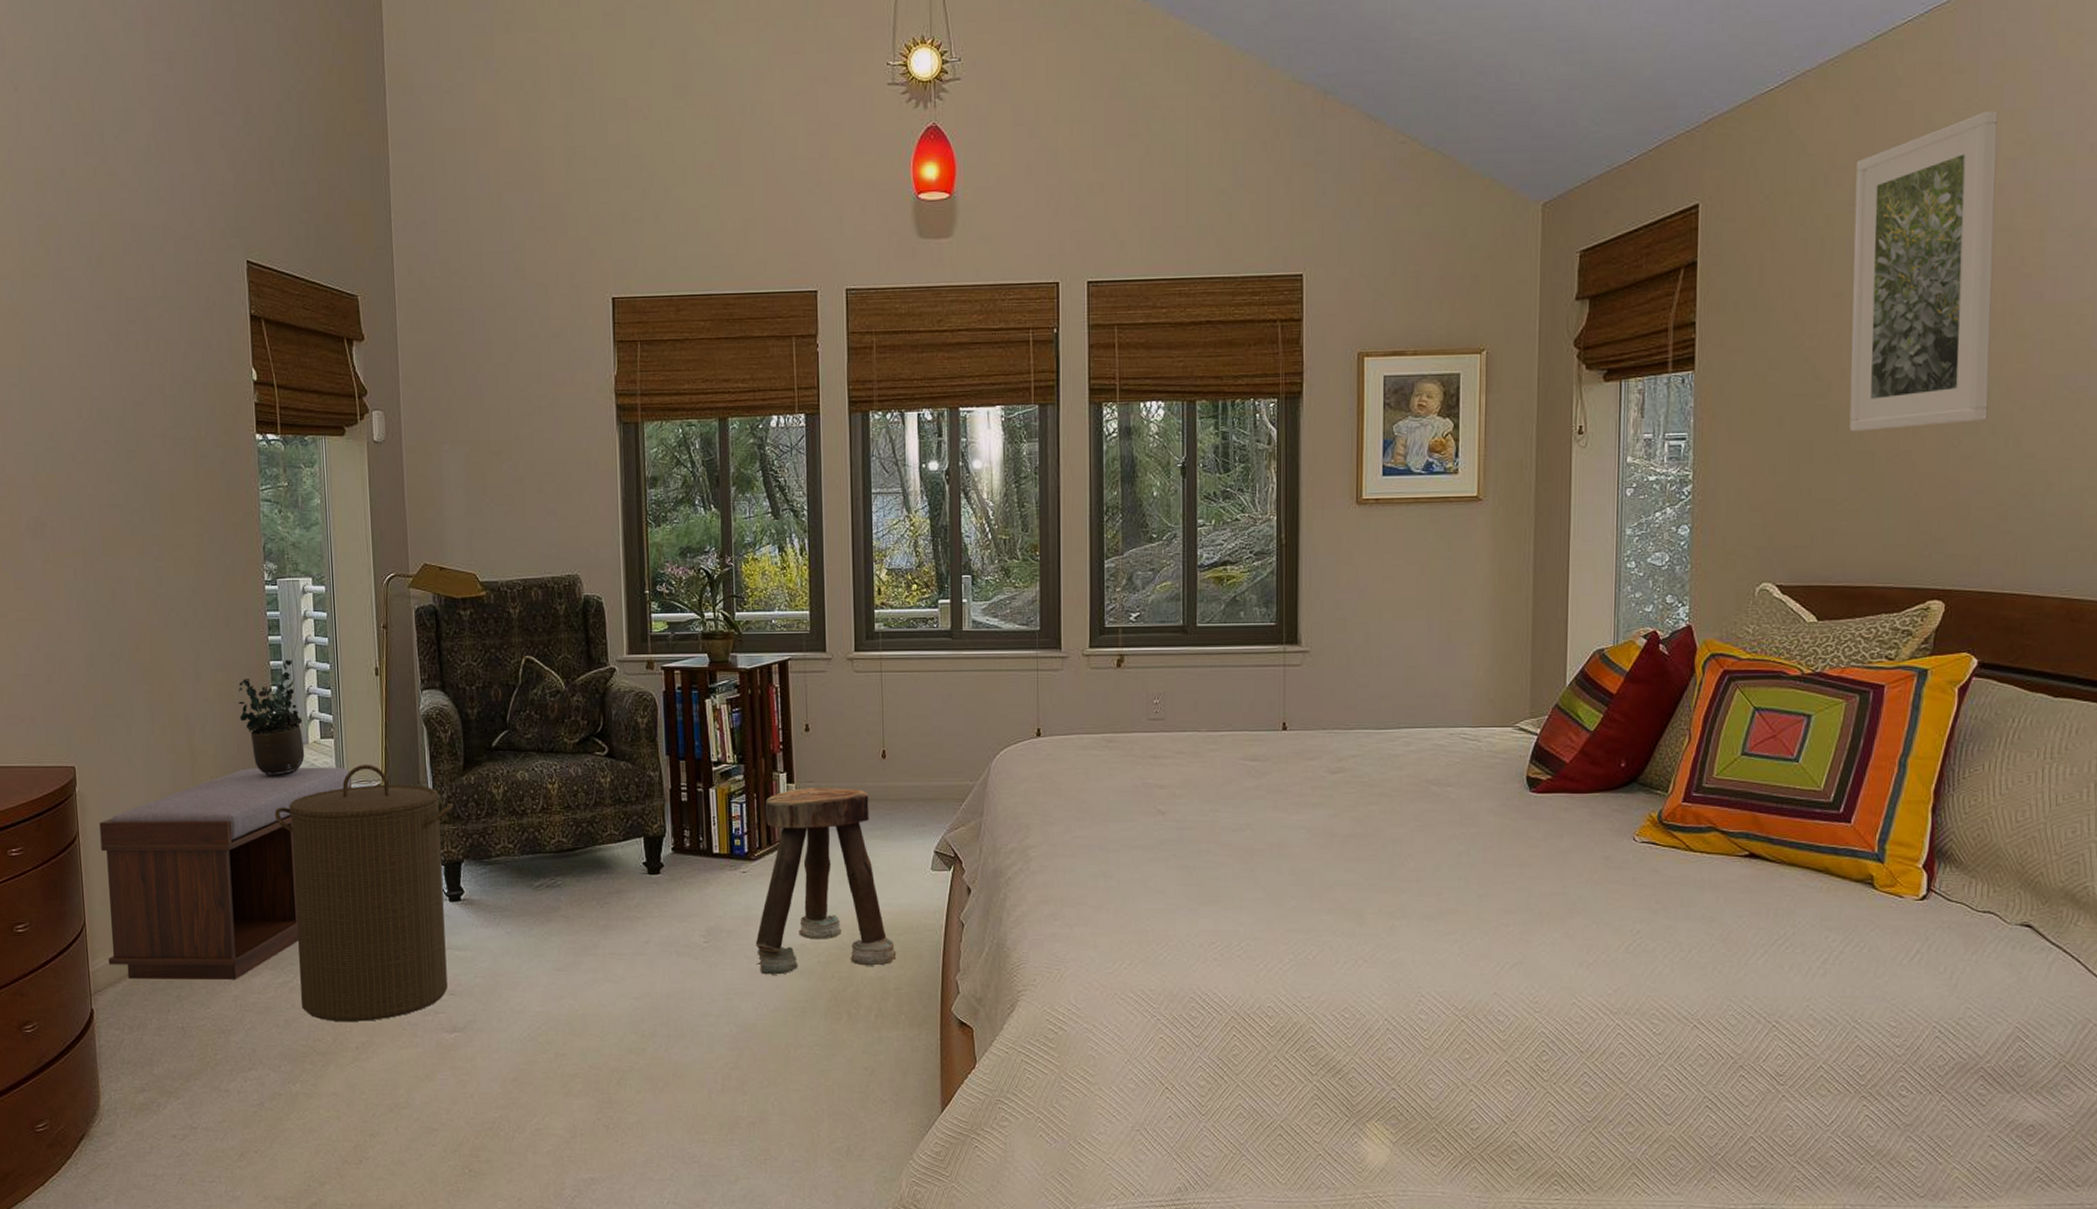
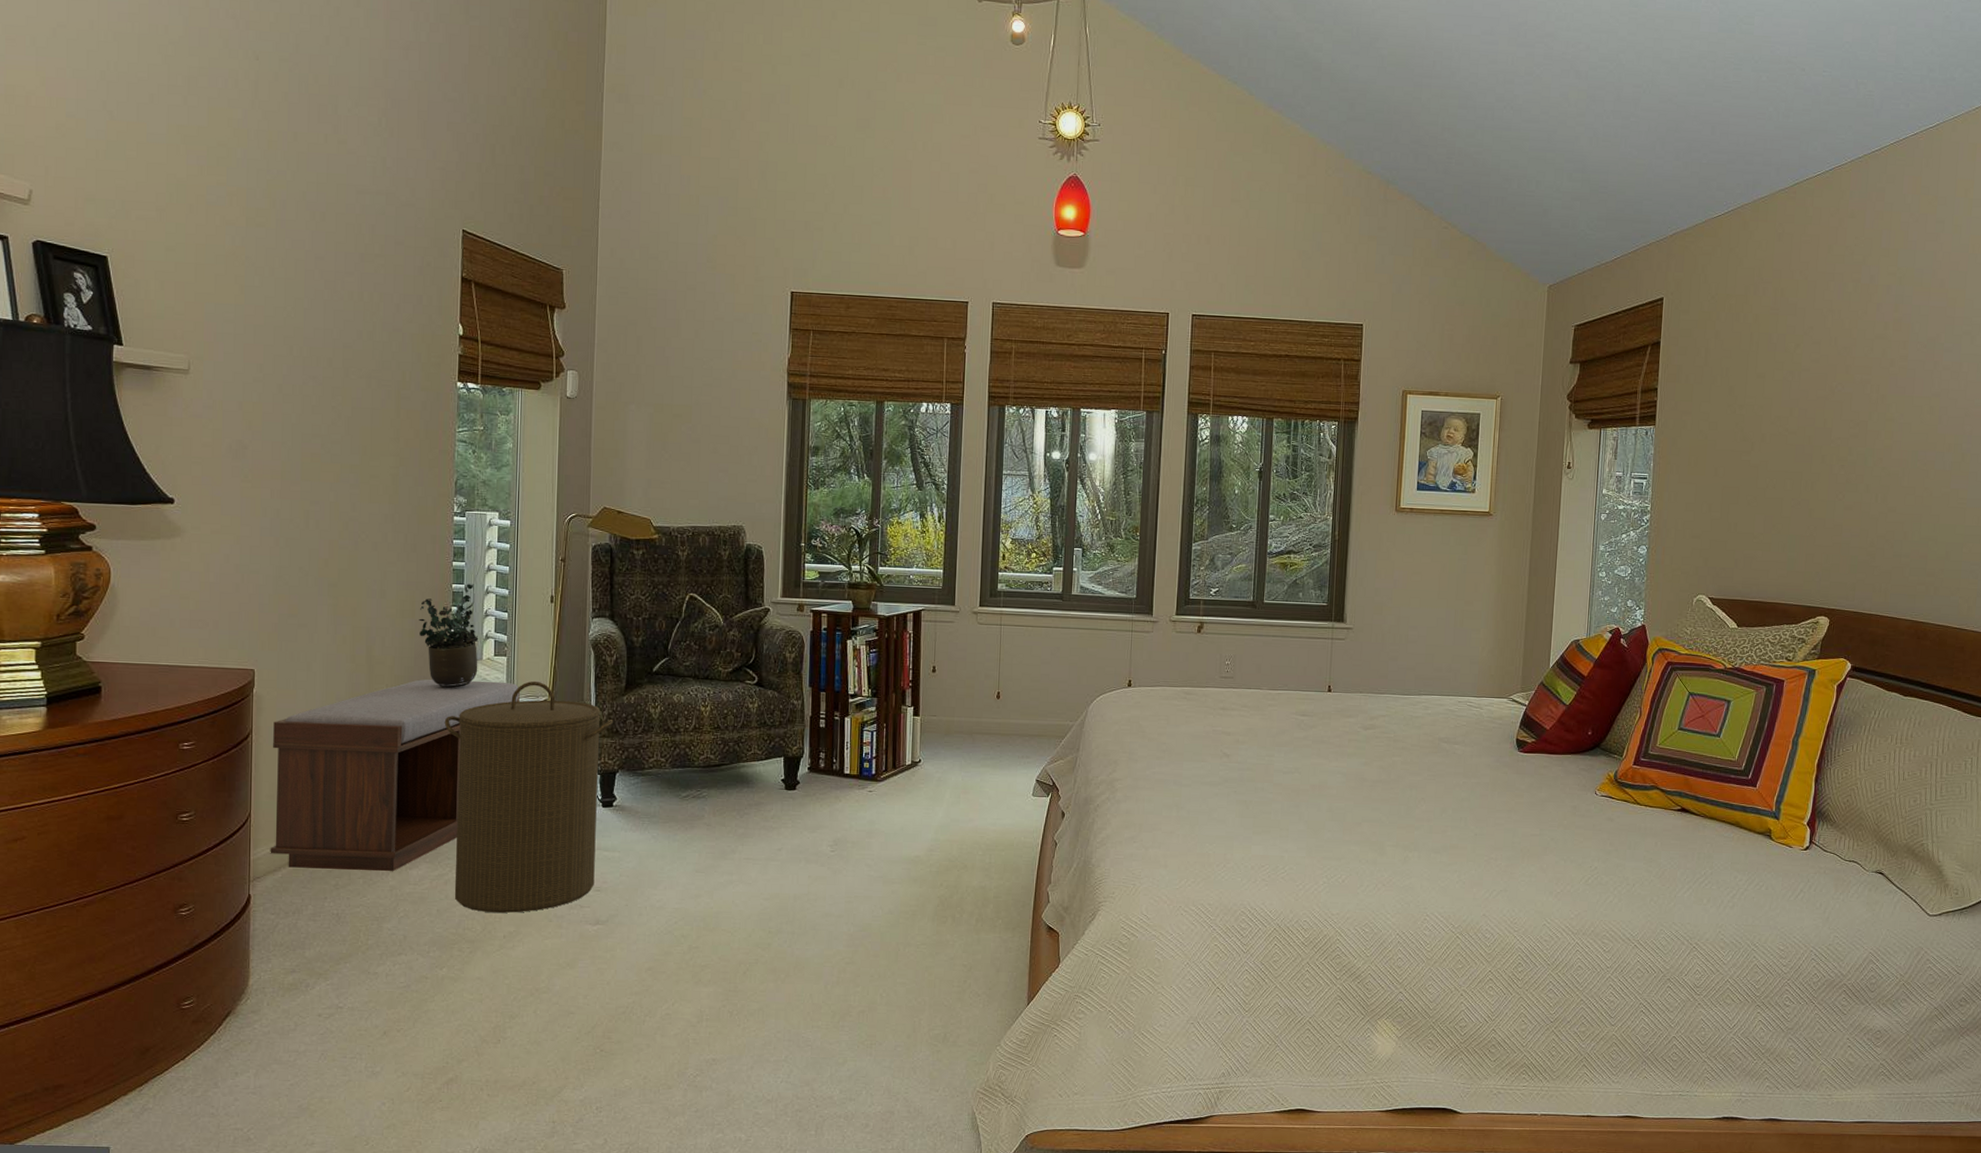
stool: present [755,788,897,975] -> none [875,721,998,882]
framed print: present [1849,111,1998,432] -> none [1766,248,1878,483]

